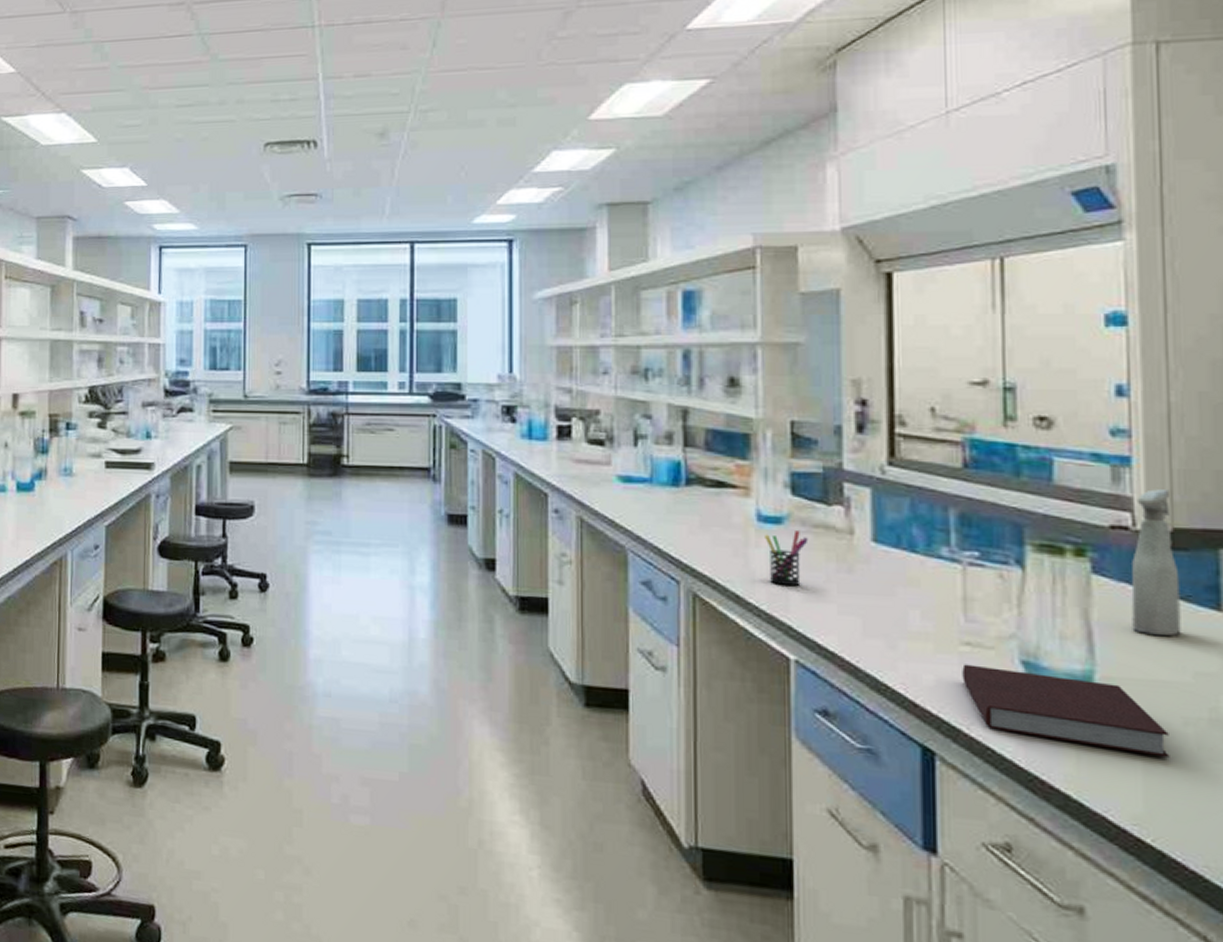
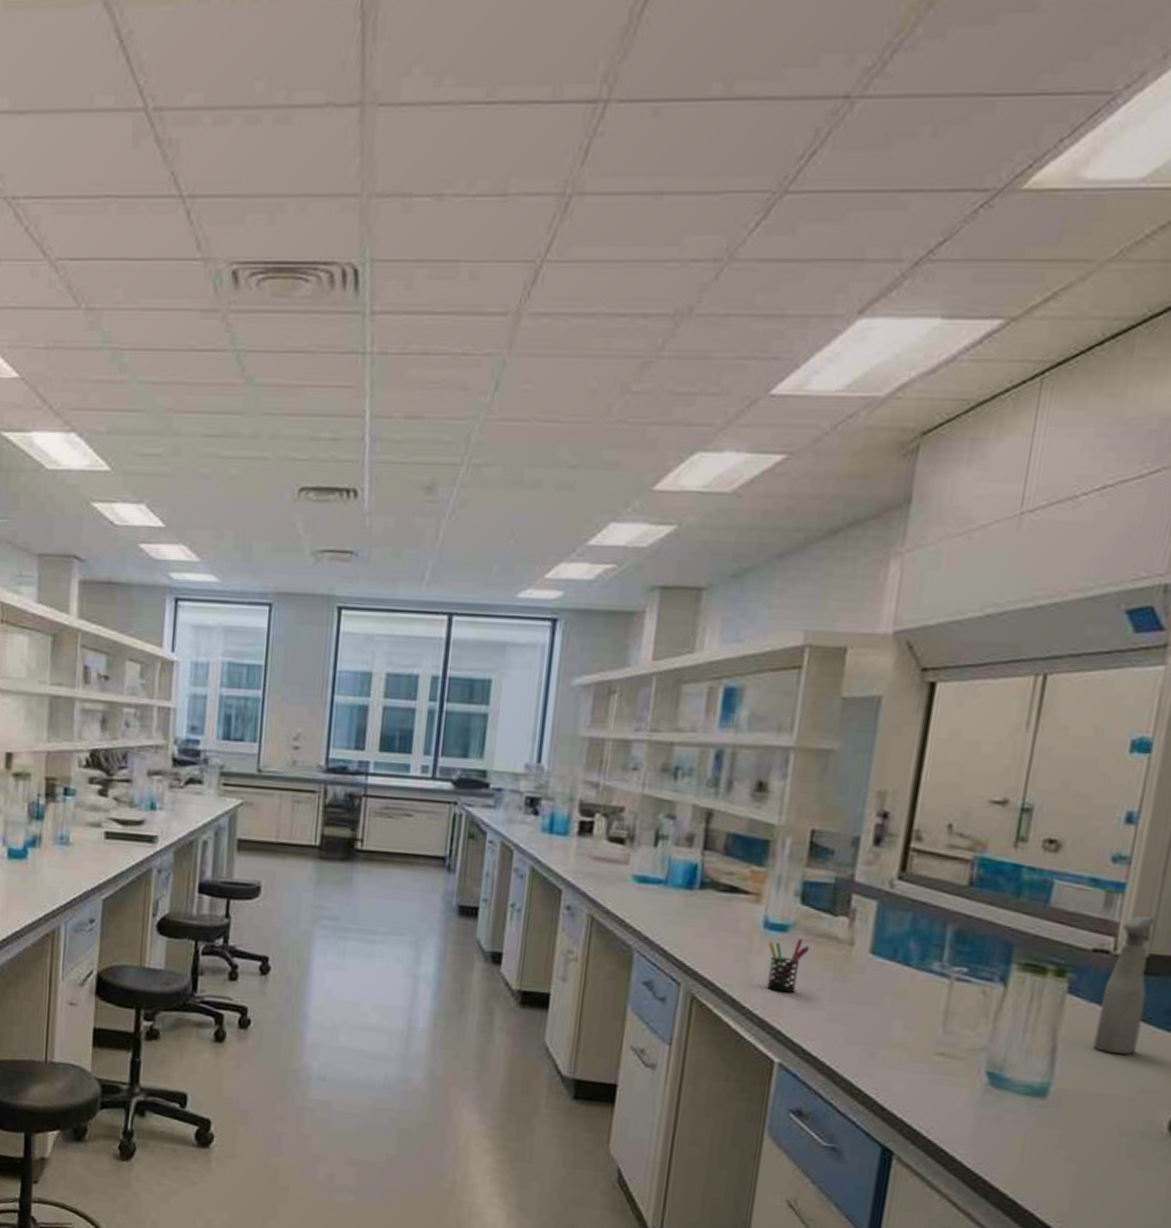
notebook: present [962,664,1170,758] -> none [930,1073,1105,1164]

